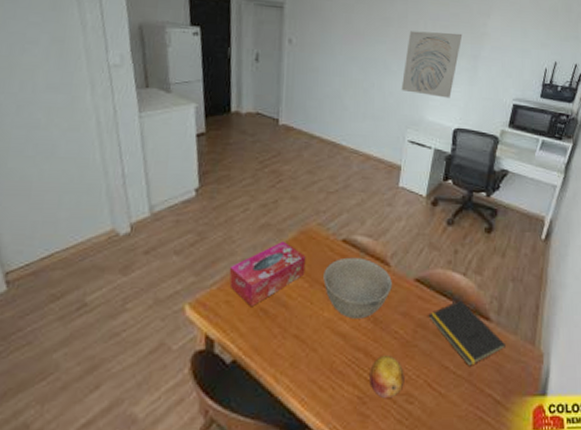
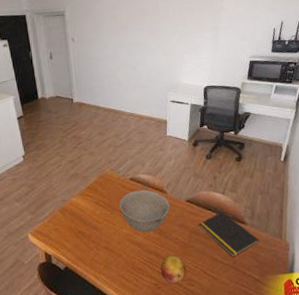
tissue box: present [229,240,306,307] -> none [53,184,107,232]
wall art: present [401,31,463,98] -> none [160,11,204,65]

